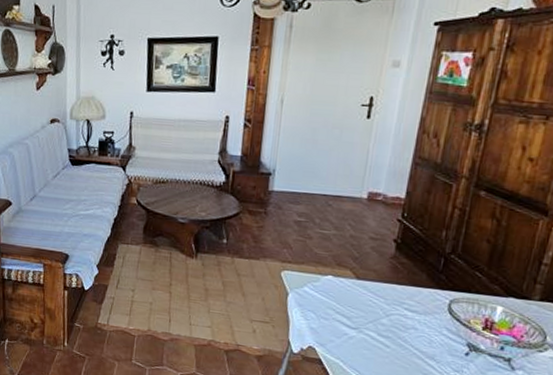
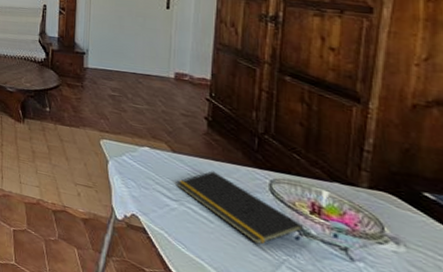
notepad: none [356,295,475,365] -> present [176,171,305,245]

